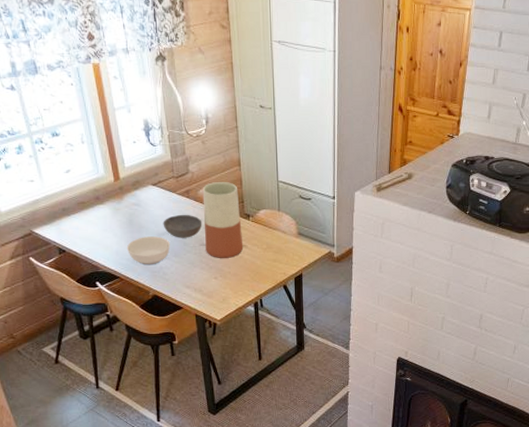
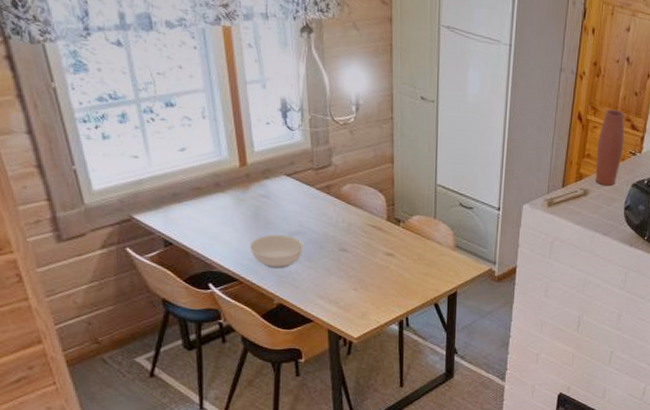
bowl: present [163,214,202,238] -> none [296,212,344,241]
vase: present [202,181,244,258] -> none [345,178,391,268]
vase: none [417,98,442,169] -> present [595,109,625,187]

